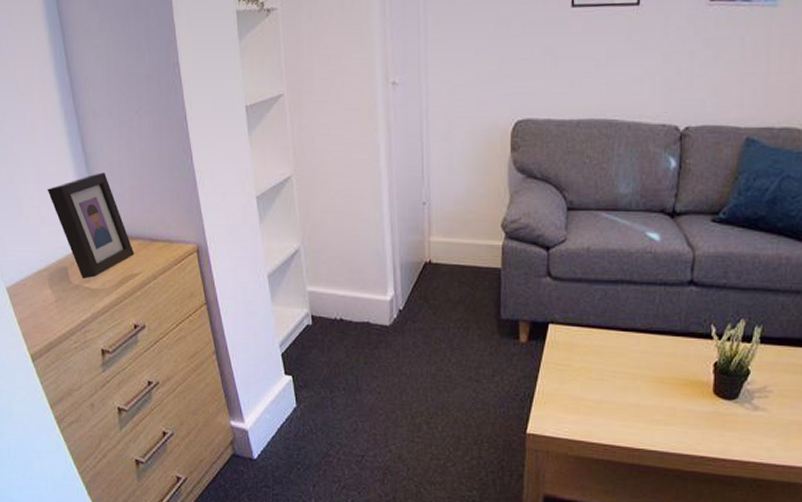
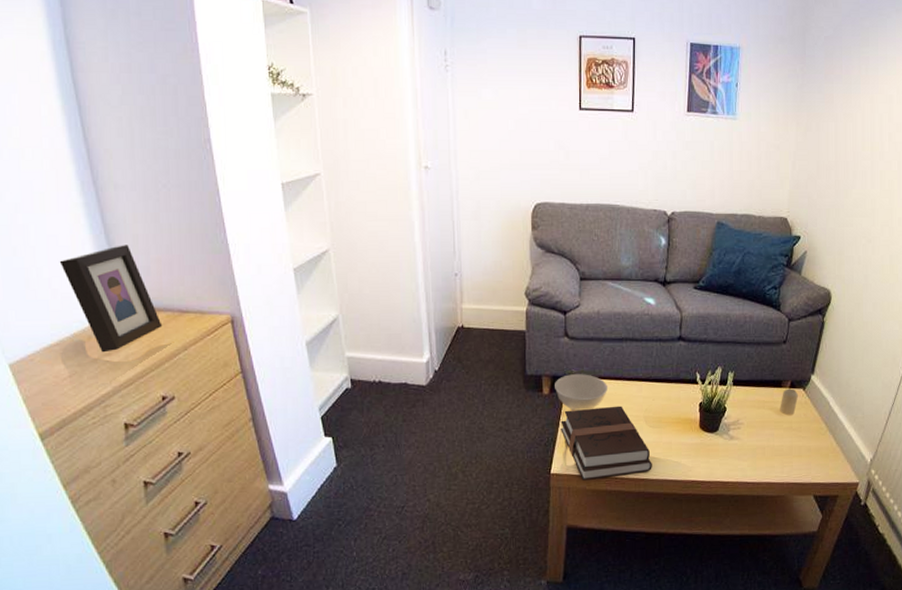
bowl: none [534,321,597,364] -> present [555,374,607,411]
hardback book: none [539,360,650,445] -> present [560,406,652,480]

